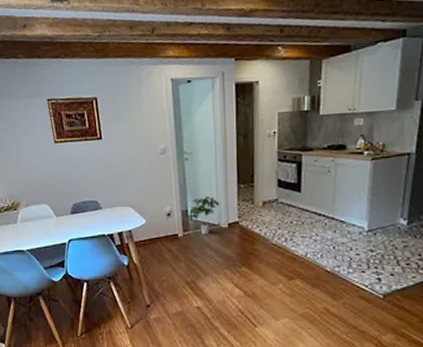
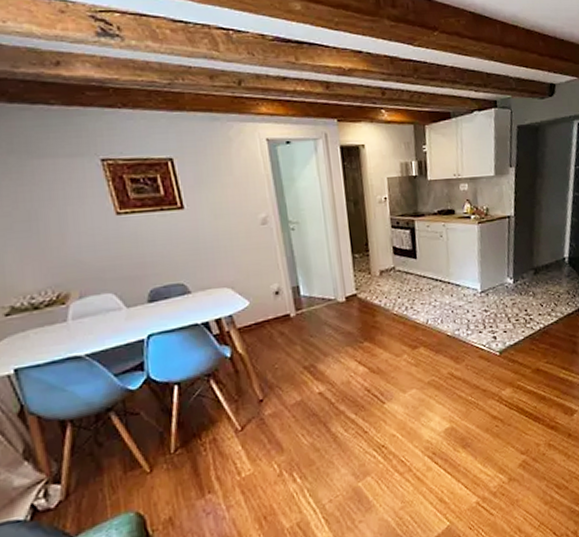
potted plant: present [186,196,220,235] -> none [298,268,335,312]

